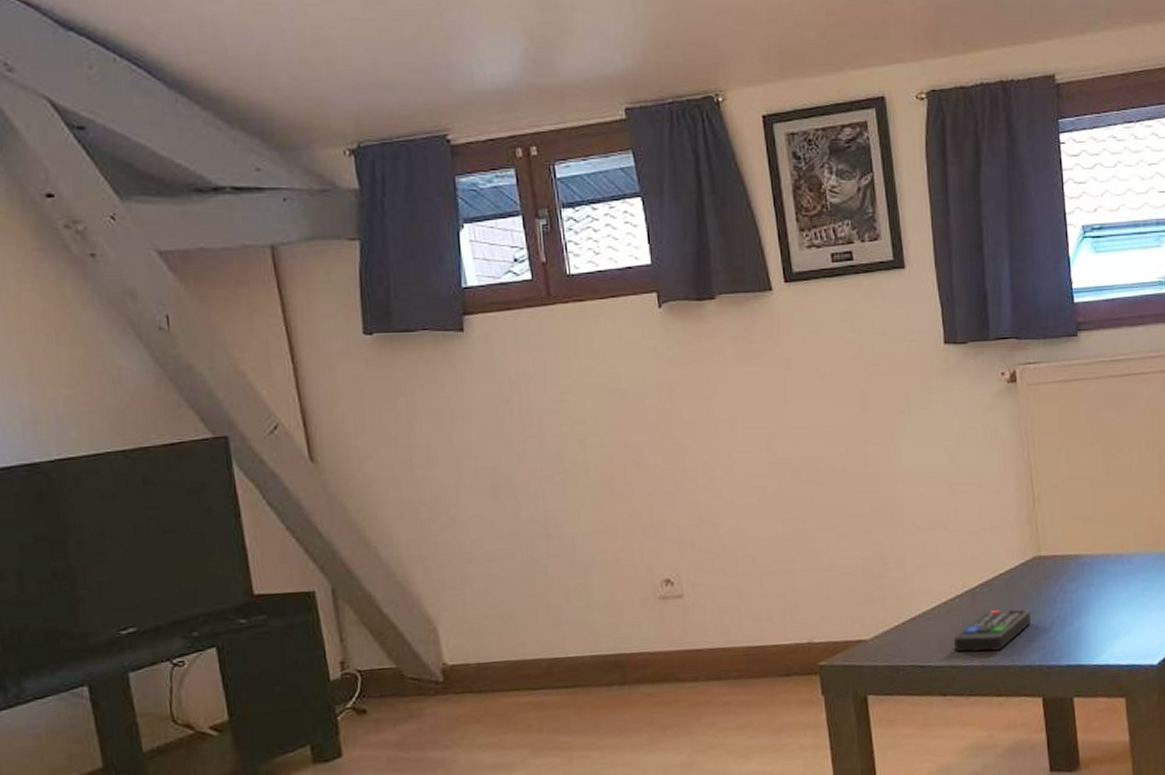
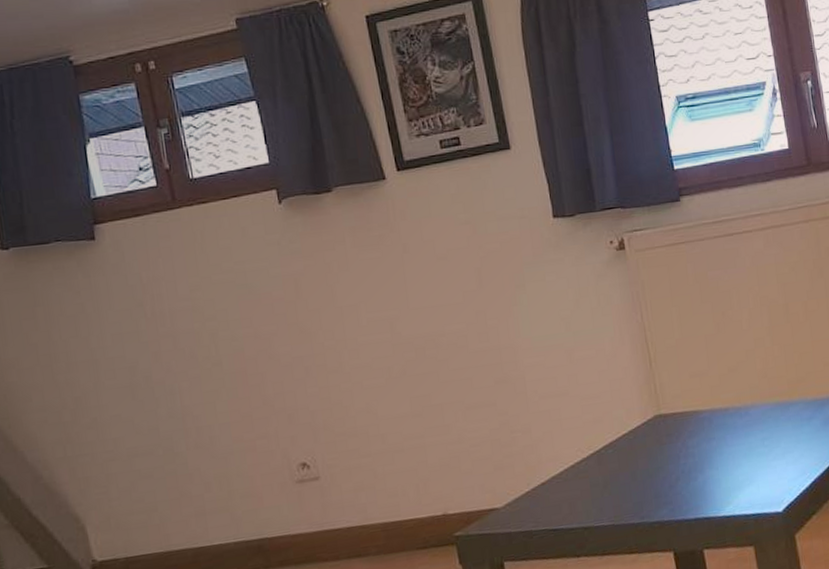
remote control: present [953,609,1031,652] -> none [582,467,657,513]

